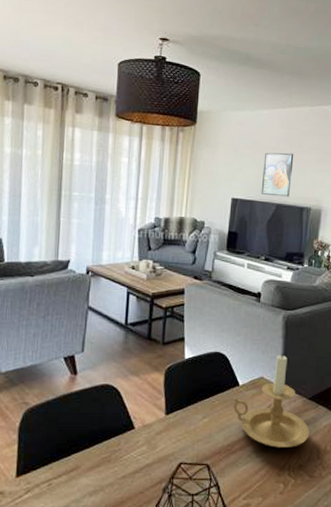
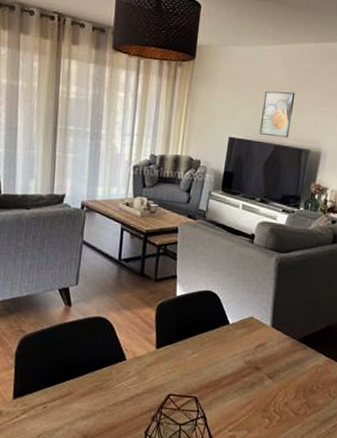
candle holder: present [233,353,310,448] -> none [222,295,297,386]

